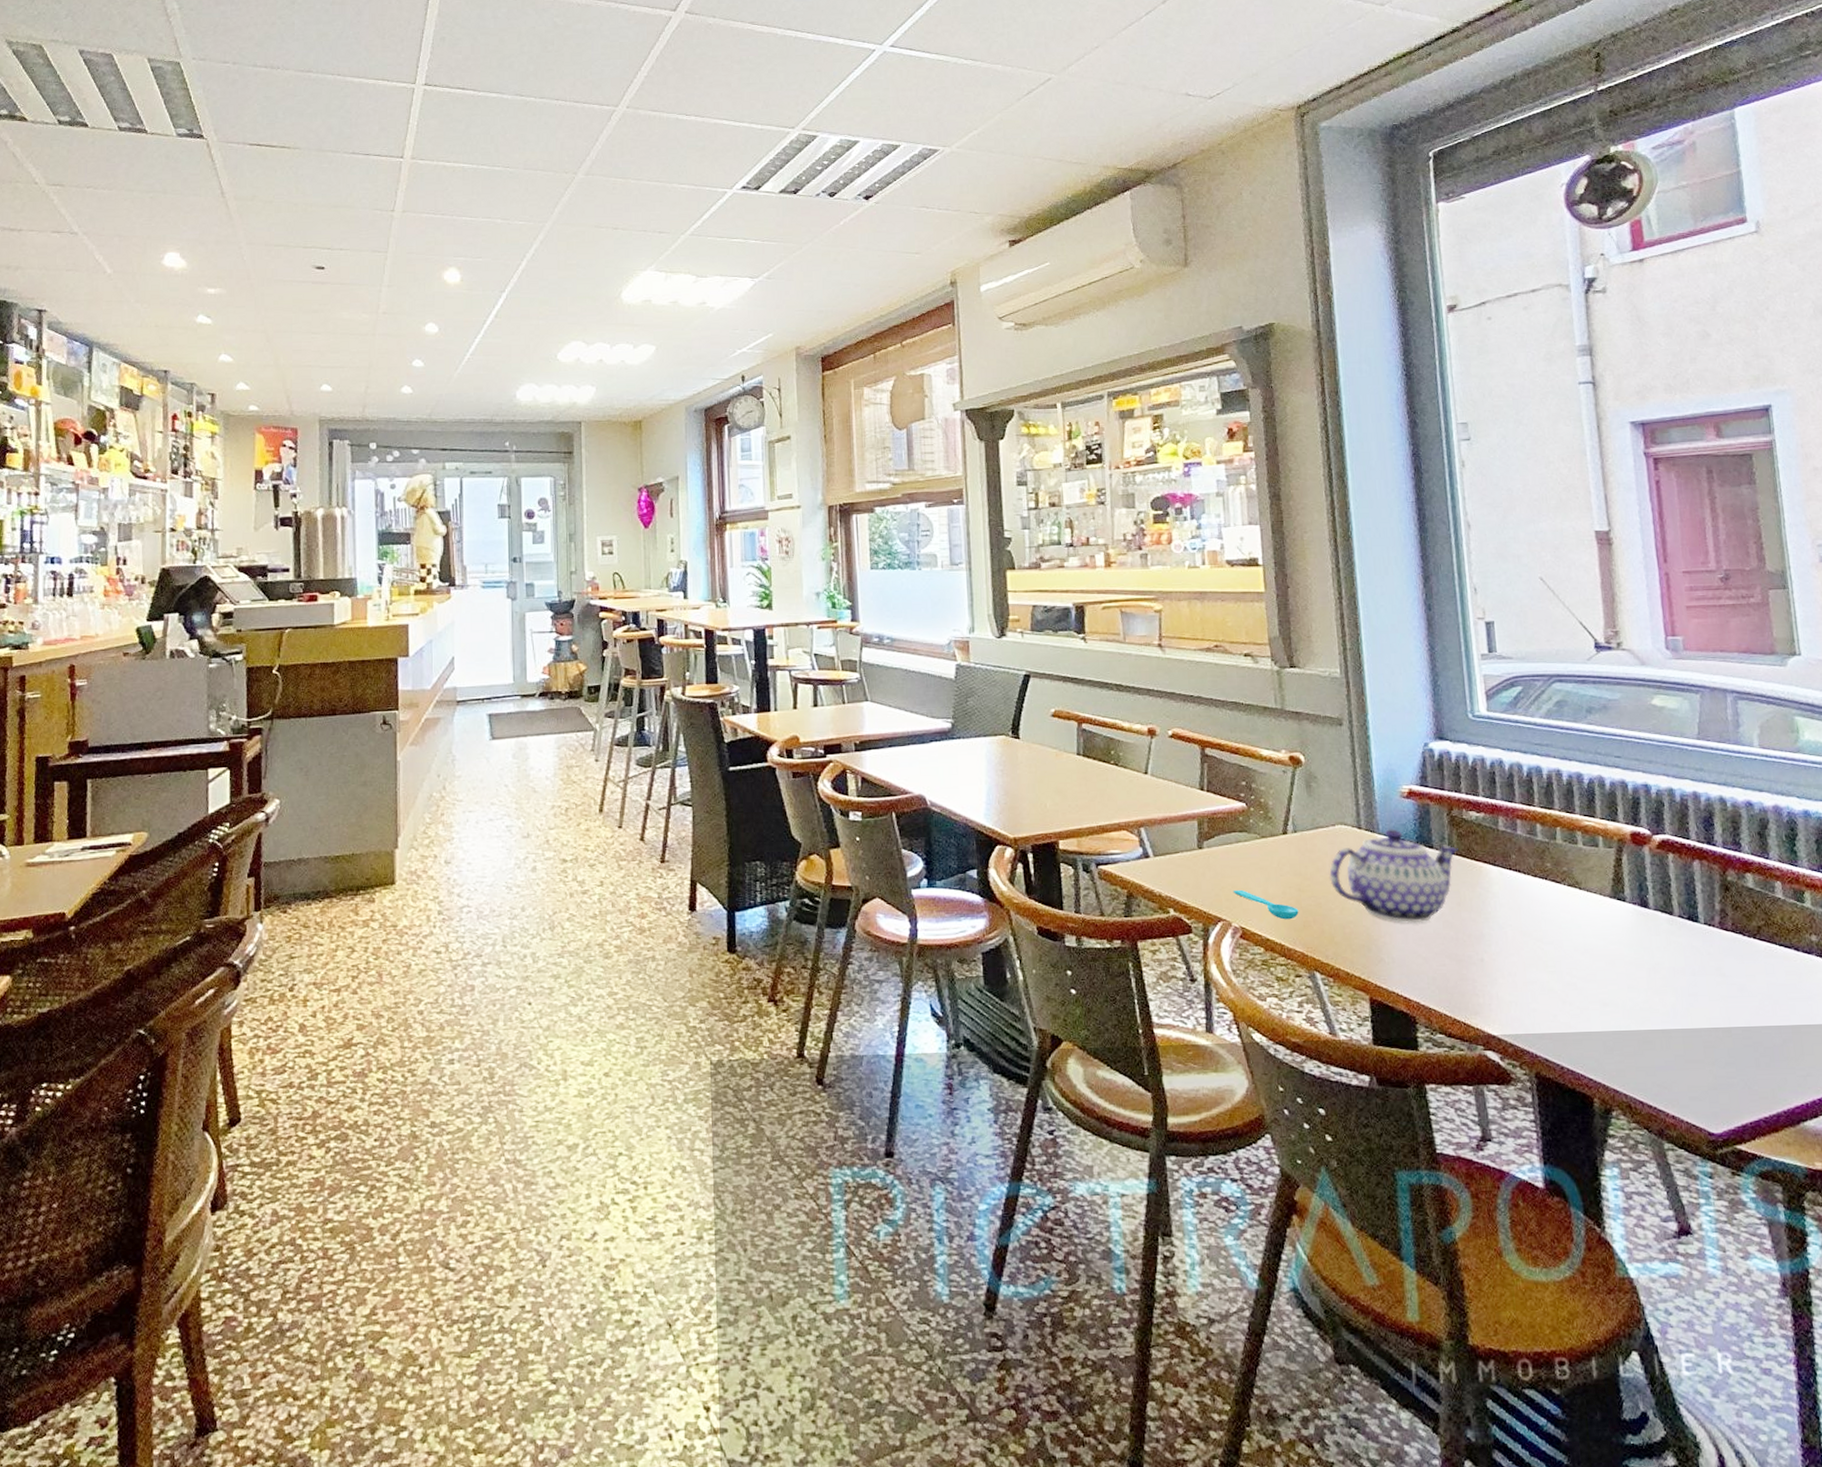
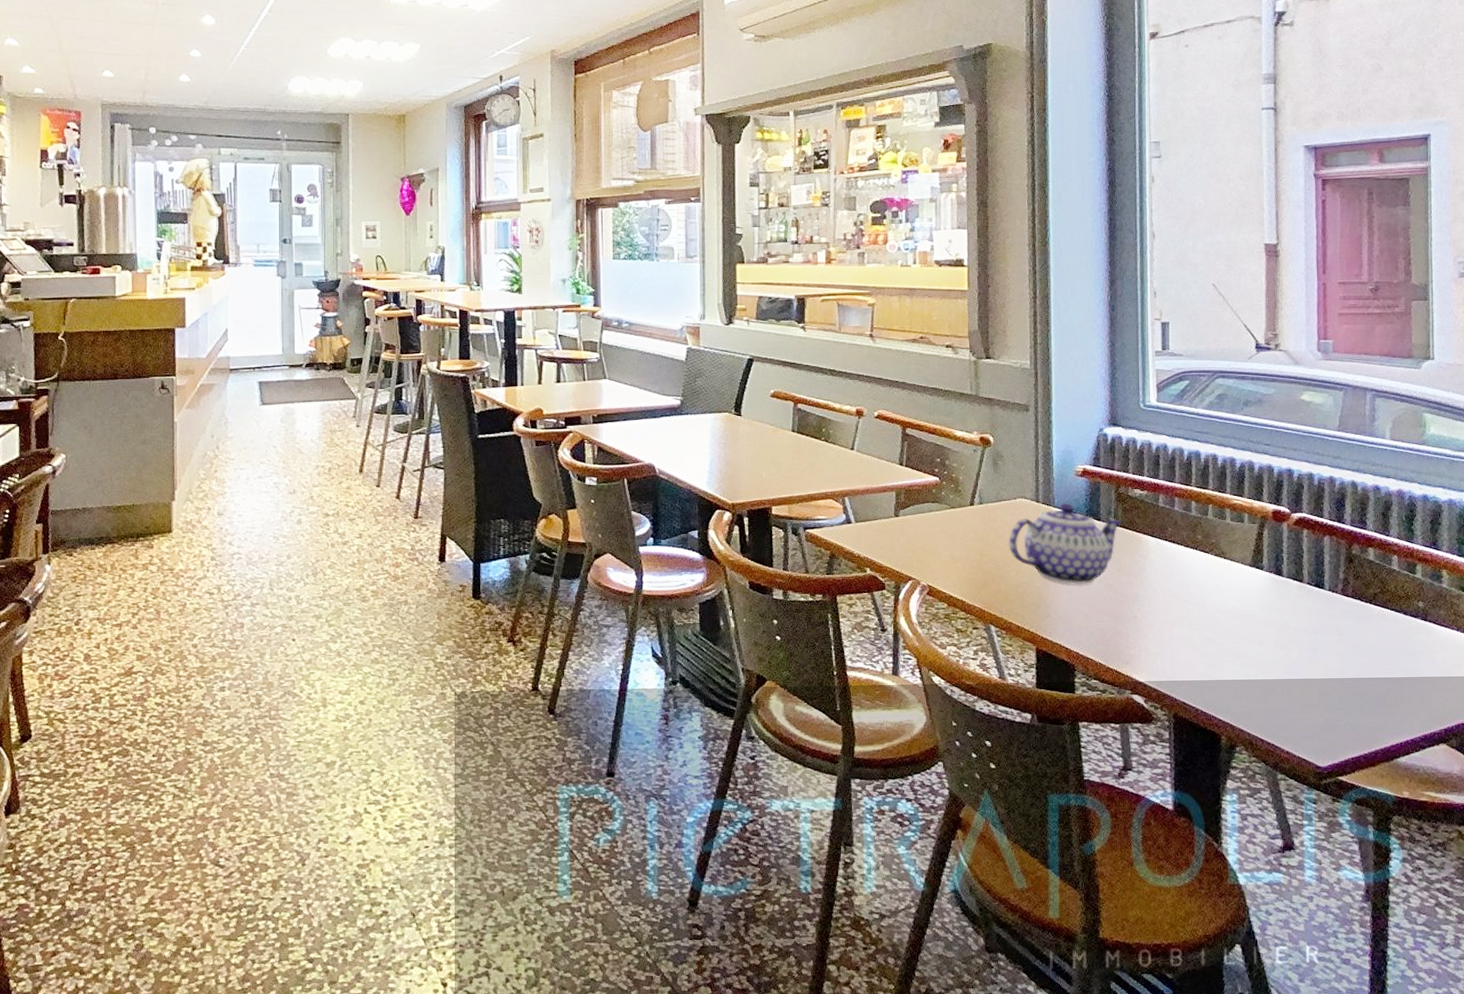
spoon: present [1233,889,1299,920] -> none [923,553,980,580]

